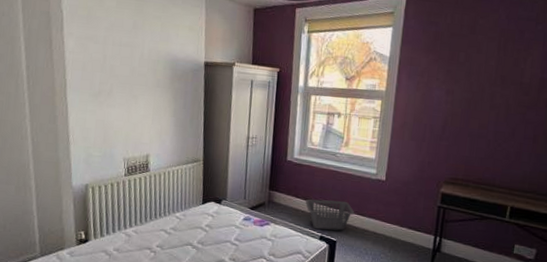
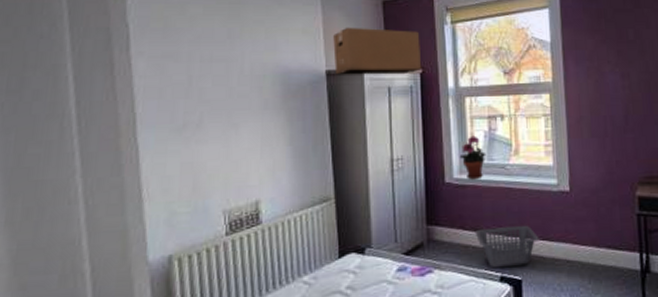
box: none [211,28,281,72] -> present [333,27,422,75]
potted plant: none [300,126,322,162] -> present [459,135,487,180]

